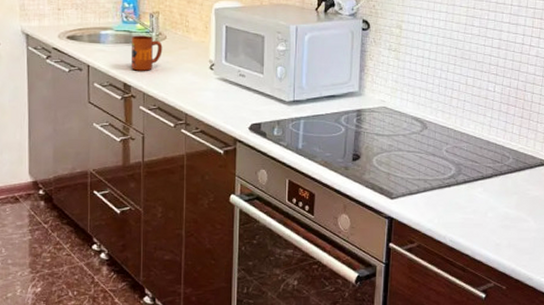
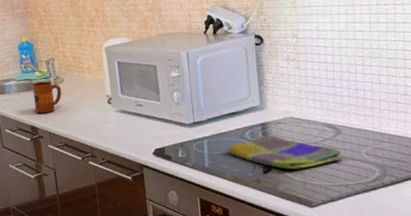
dish towel: none [322,123,426,160] -> present [227,135,344,170]

